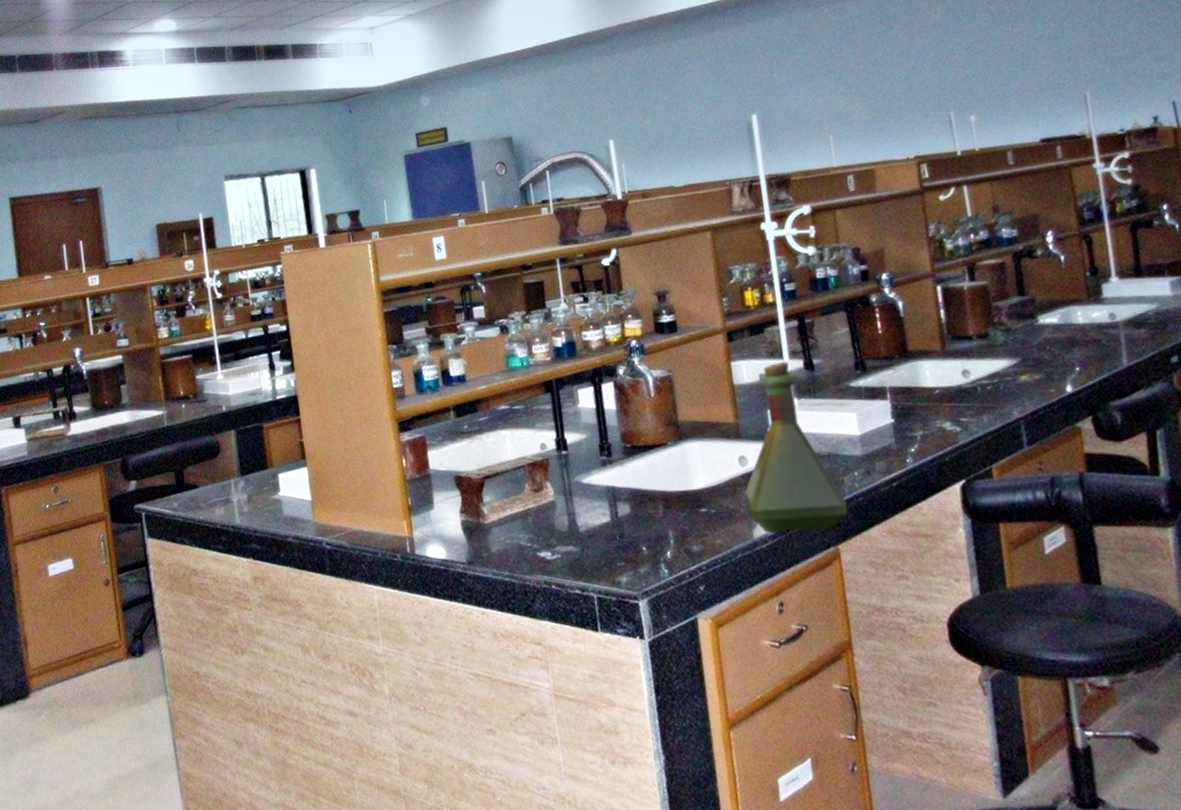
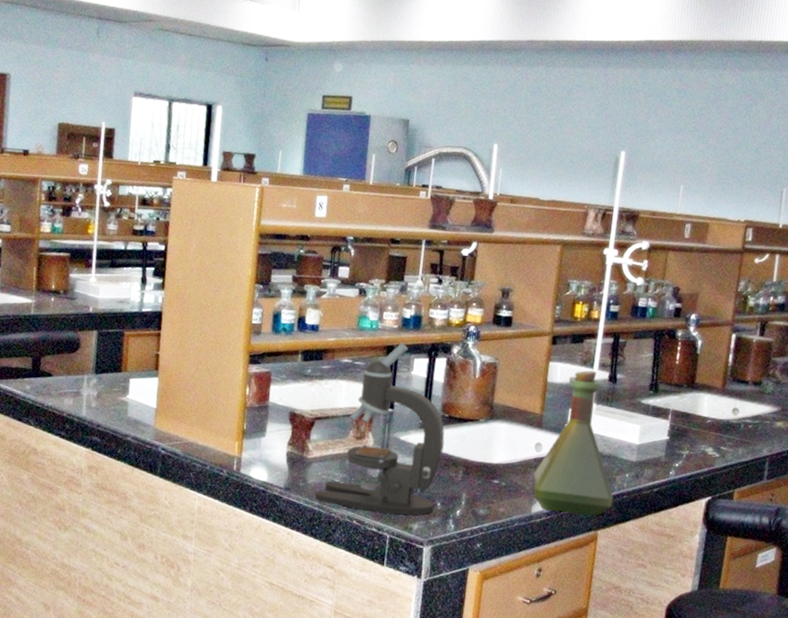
microscope: none [503,375,640,572] -> present [315,342,445,516]

